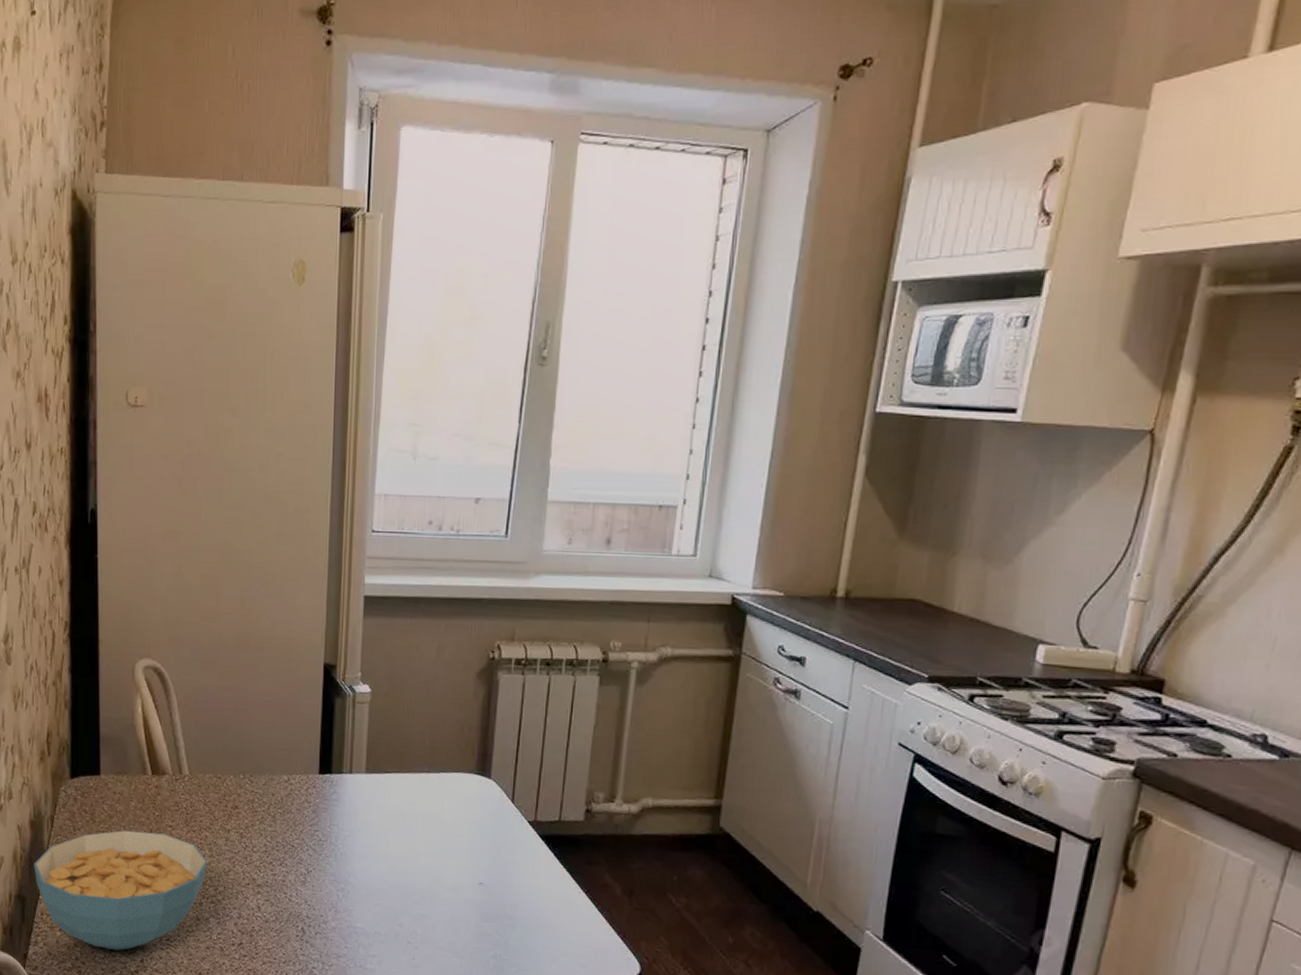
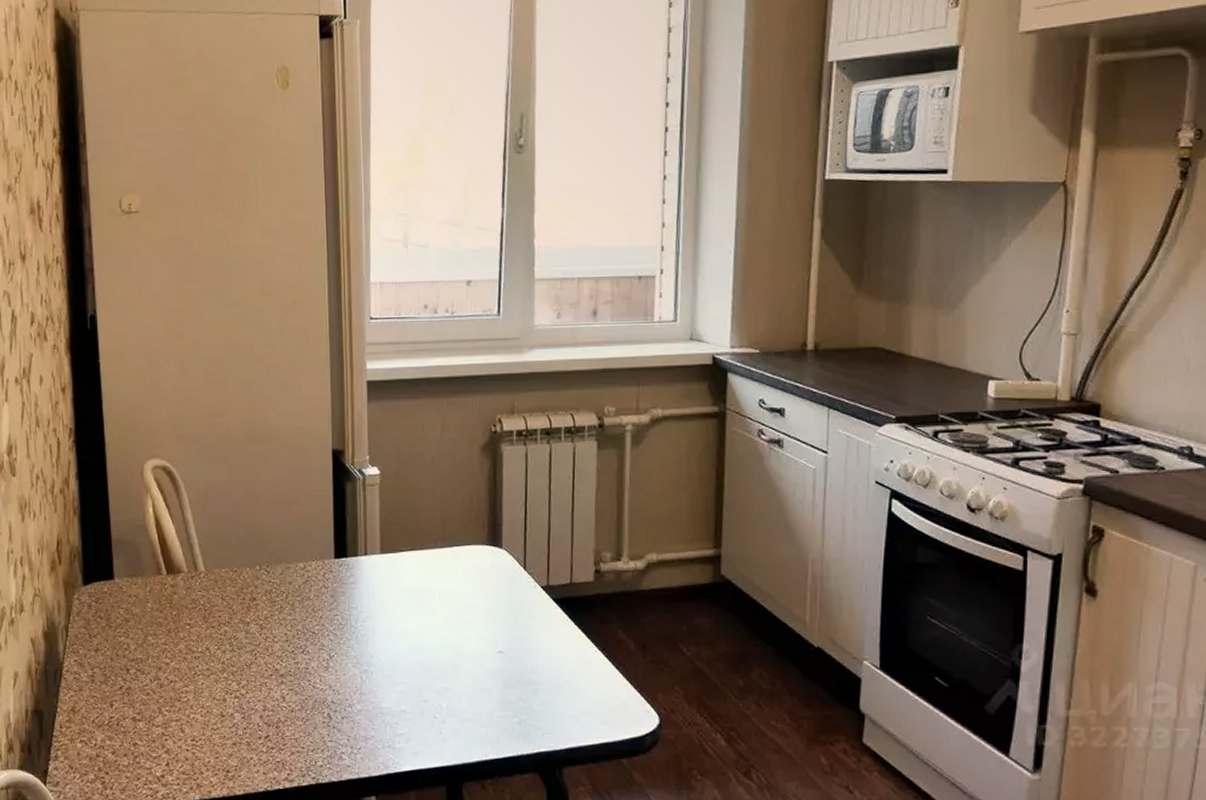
cereal bowl: present [34,830,208,951] -> none [50,632,229,757]

